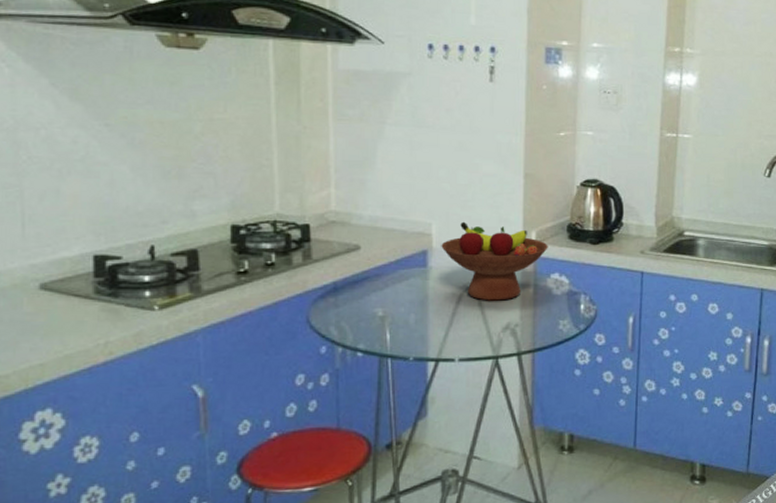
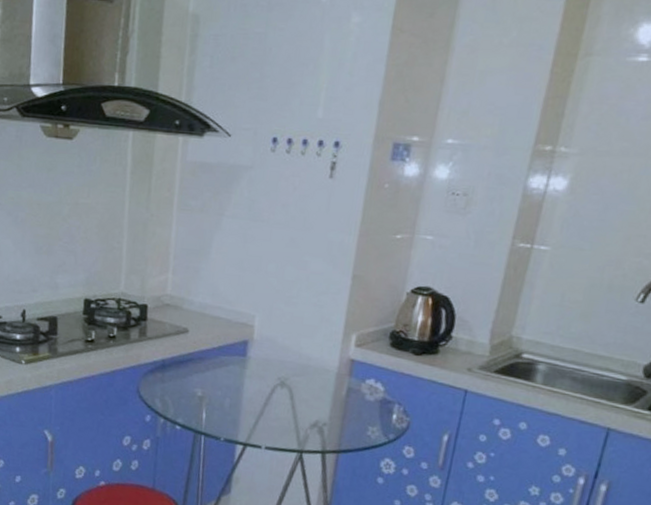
fruit bowl: present [441,221,548,301] -> none [261,317,368,399]

